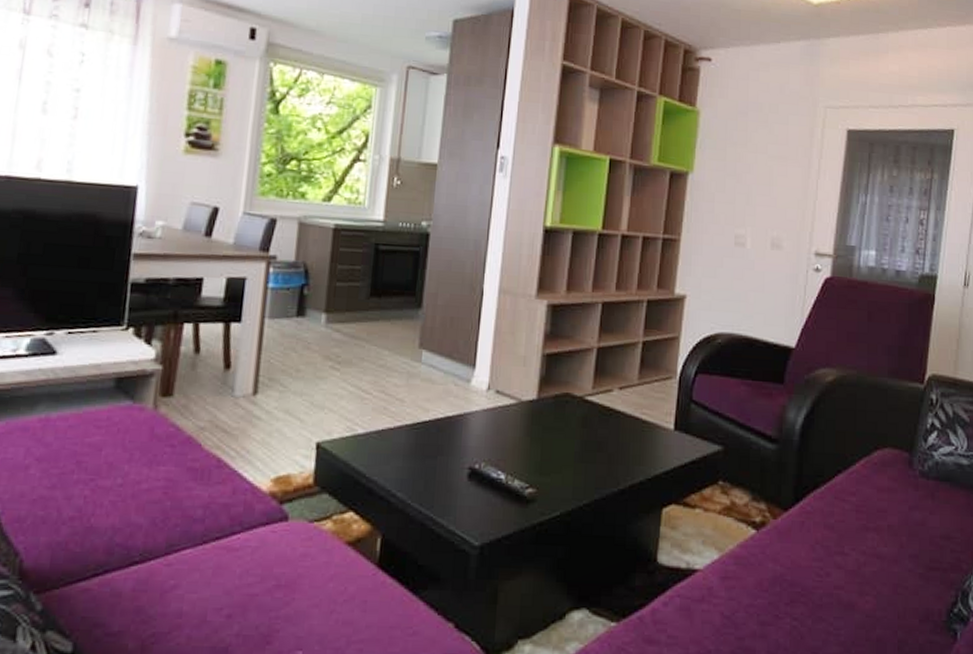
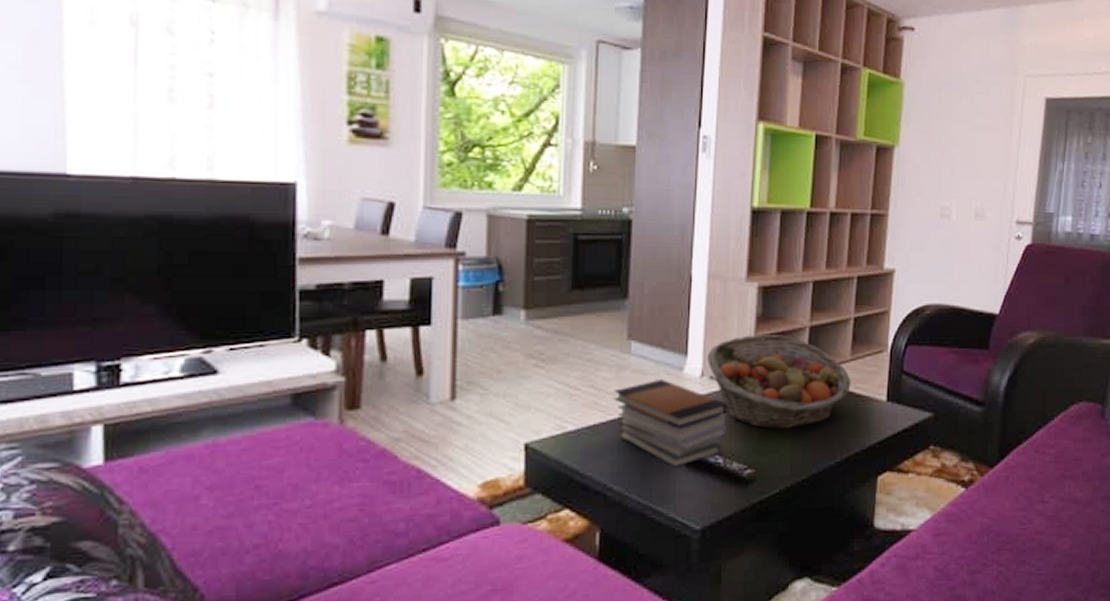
book stack: none [402,390,512,480] -> present [614,380,727,468]
fruit basket: none [493,352,638,450] -> present [706,335,851,429]

